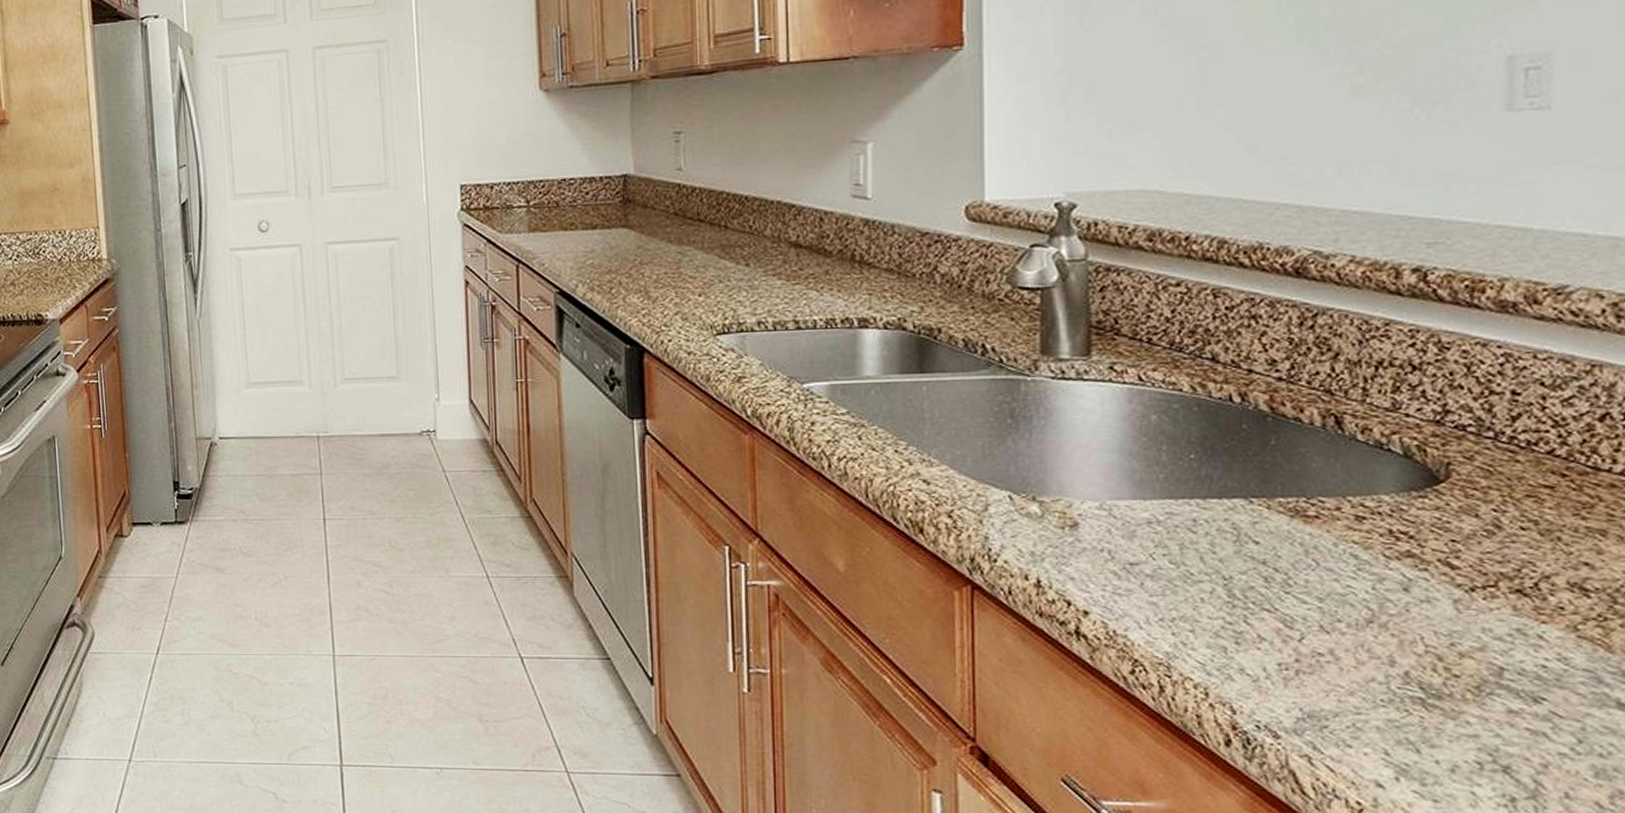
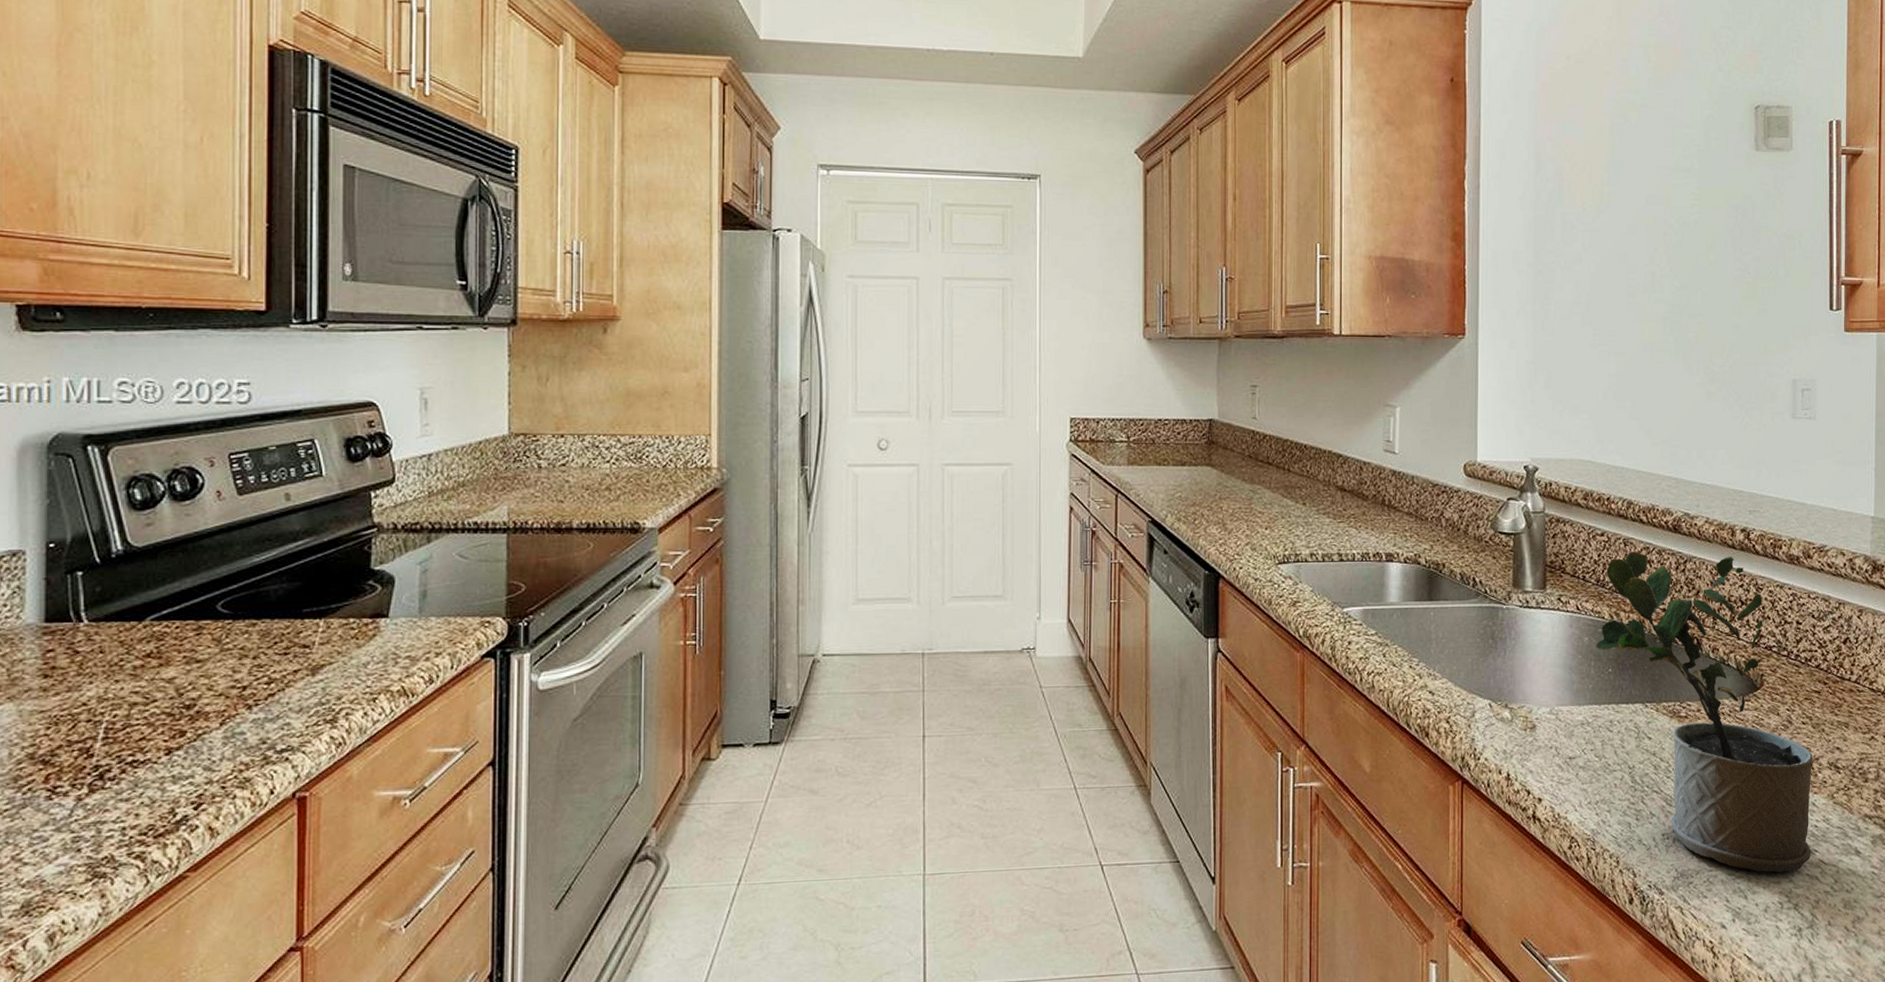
potted plant: none [1168,304,1540,724] -> present [1595,551,1813,873]

